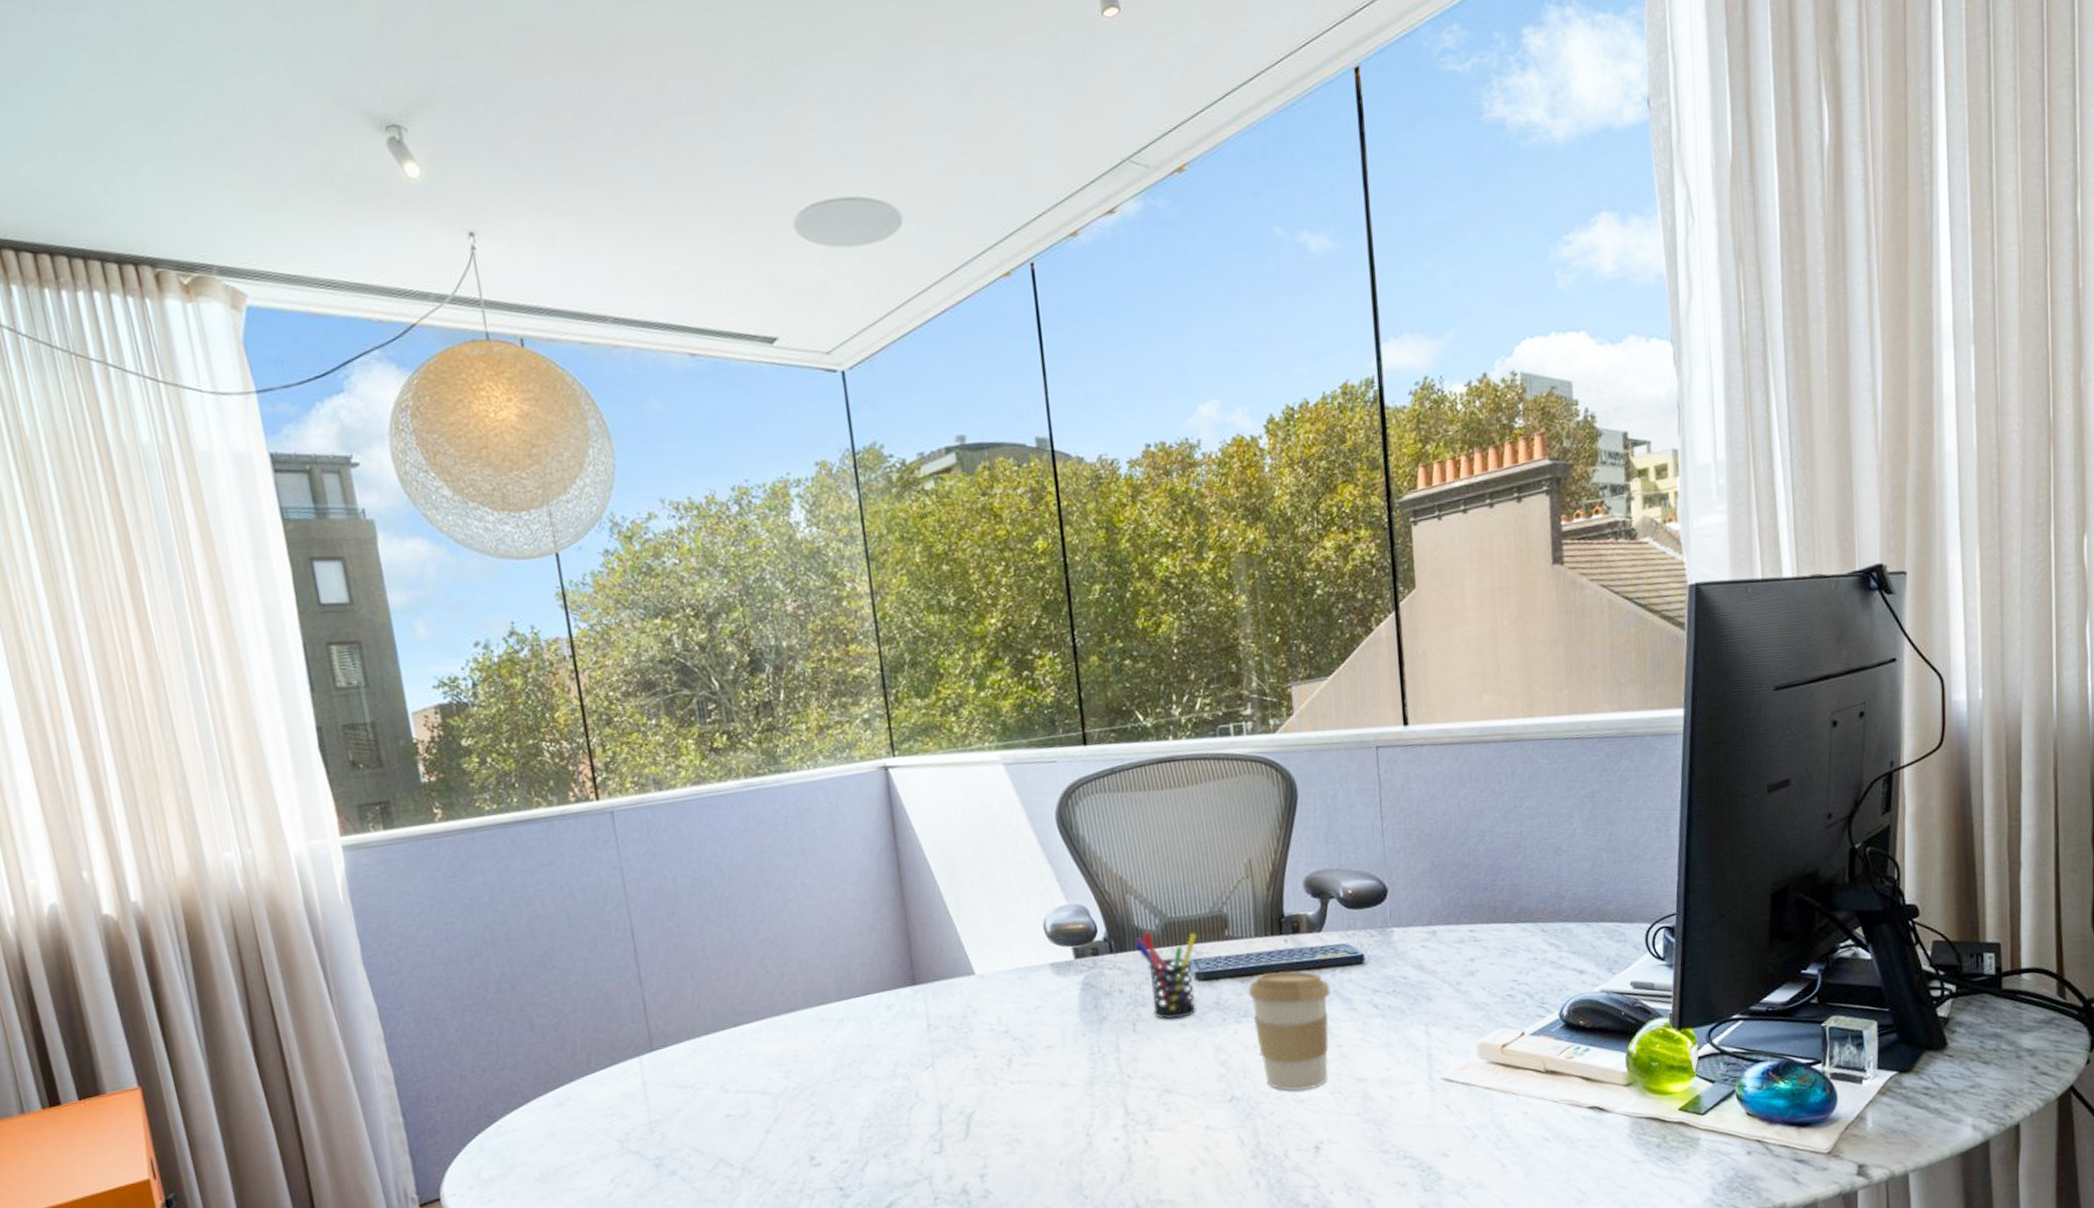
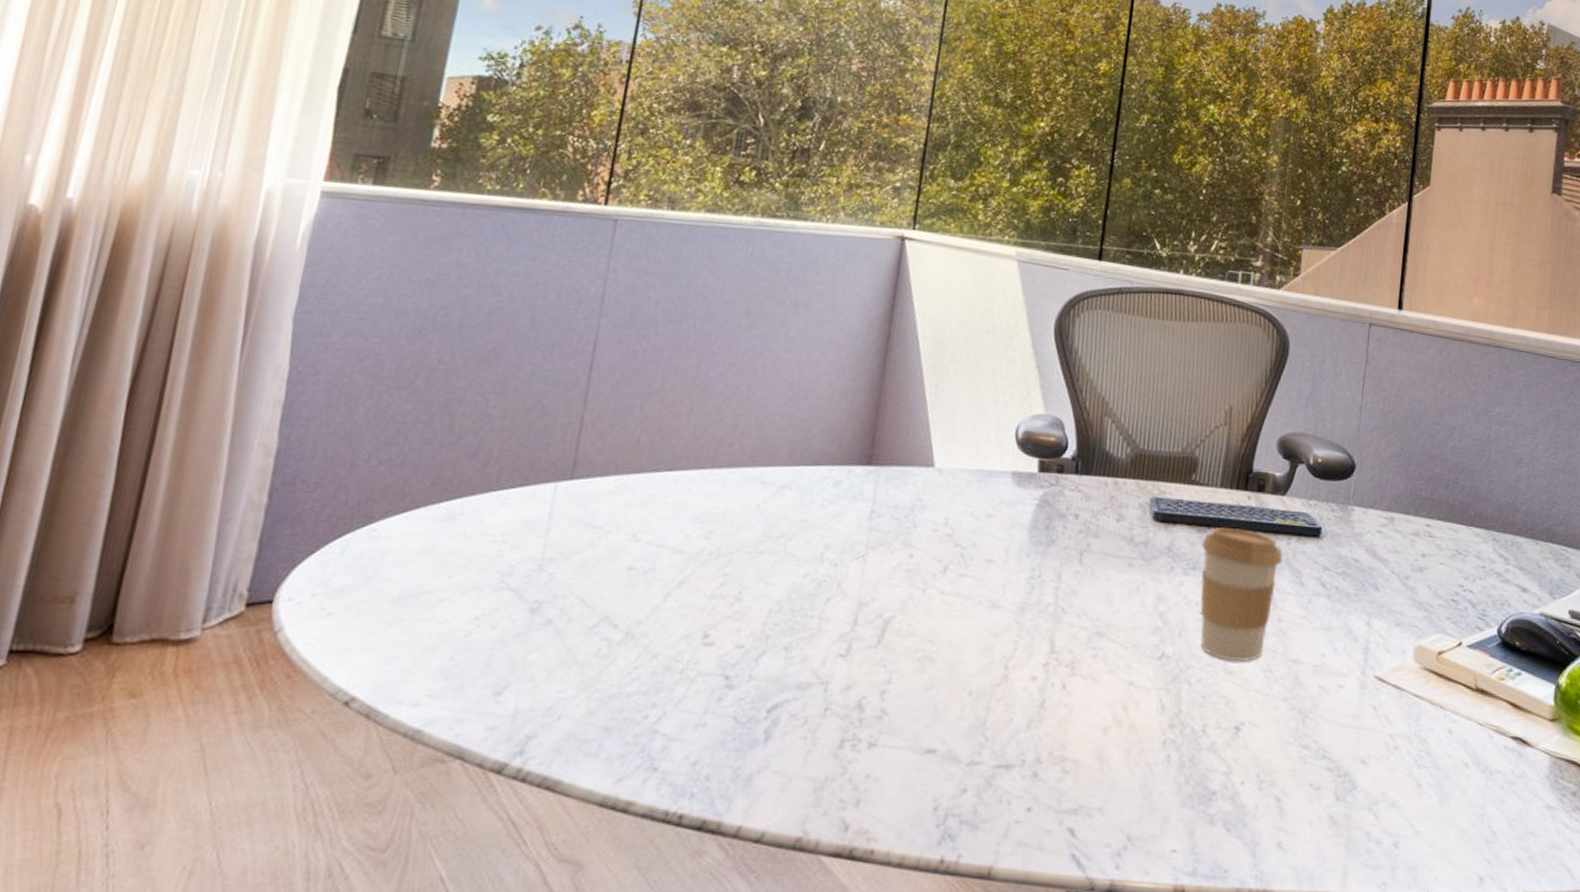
pen holder: present [1135,931,1197,1019] -> none [1101,458,1164,558]

